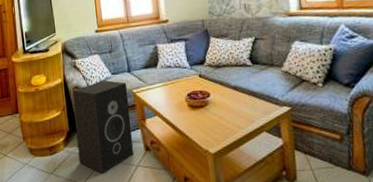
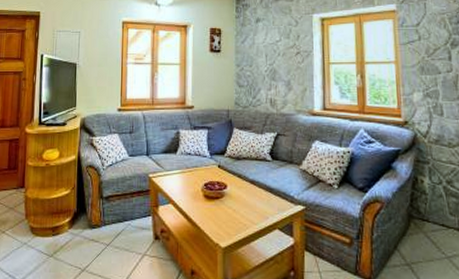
speaker: present [72,79,134,174] -> none [83,161,144,260]

